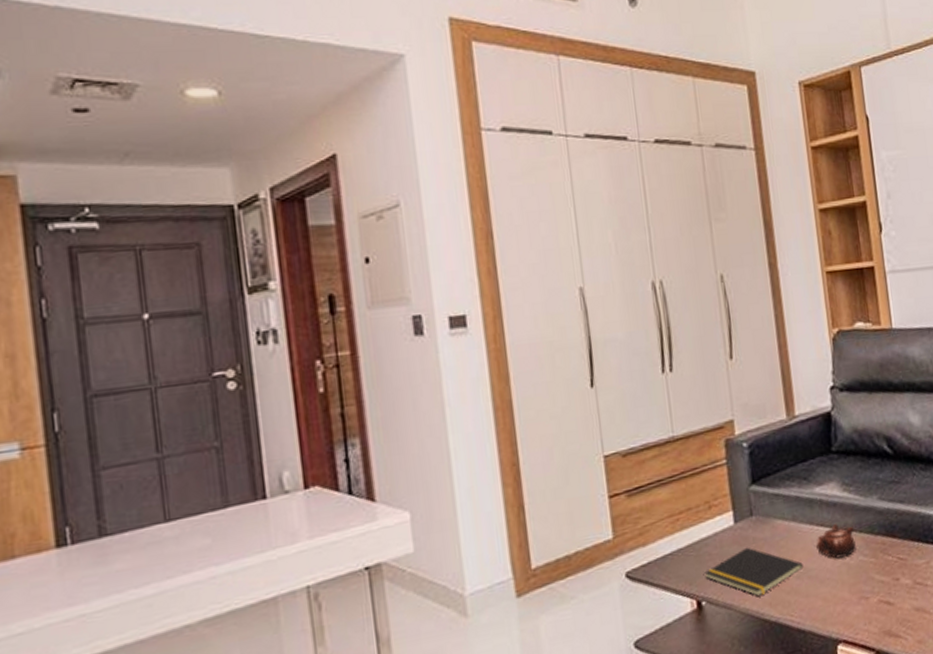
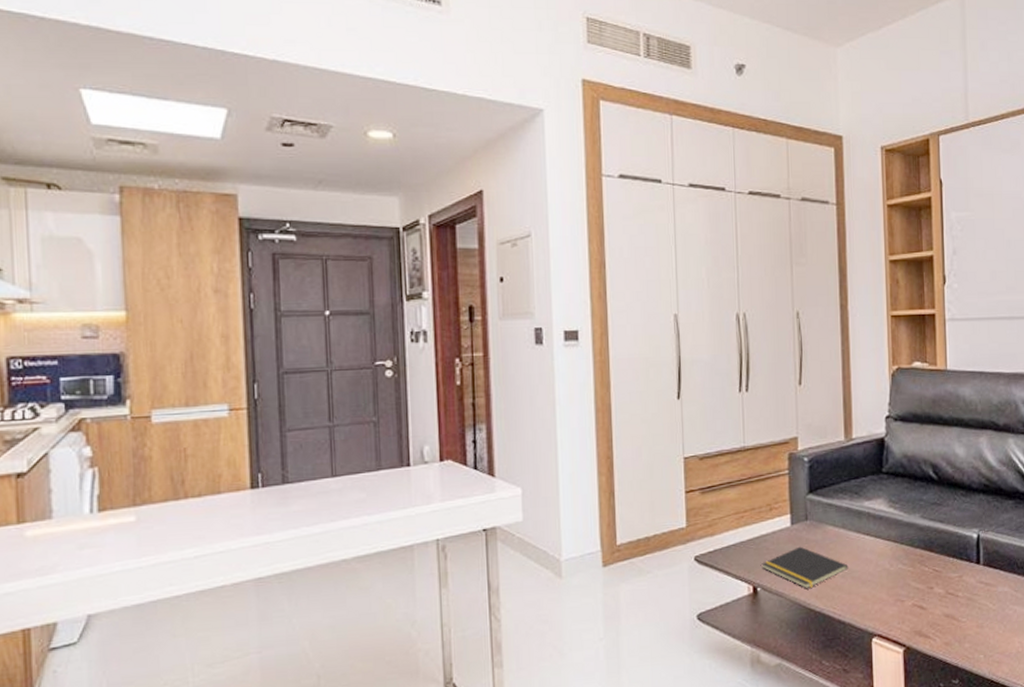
teapot: present [816,523,856,559] -> none [861,534,897,564]

